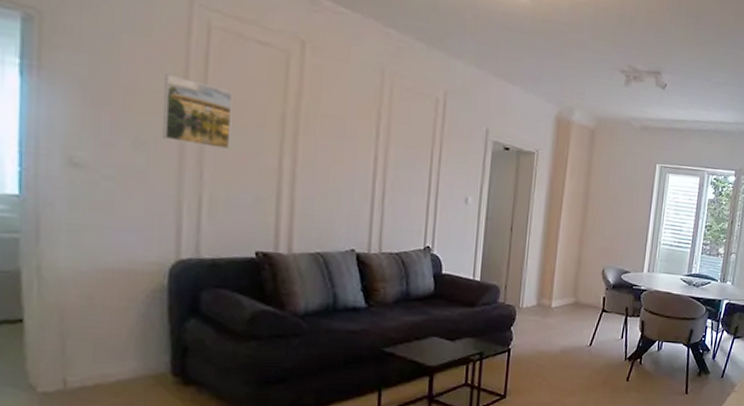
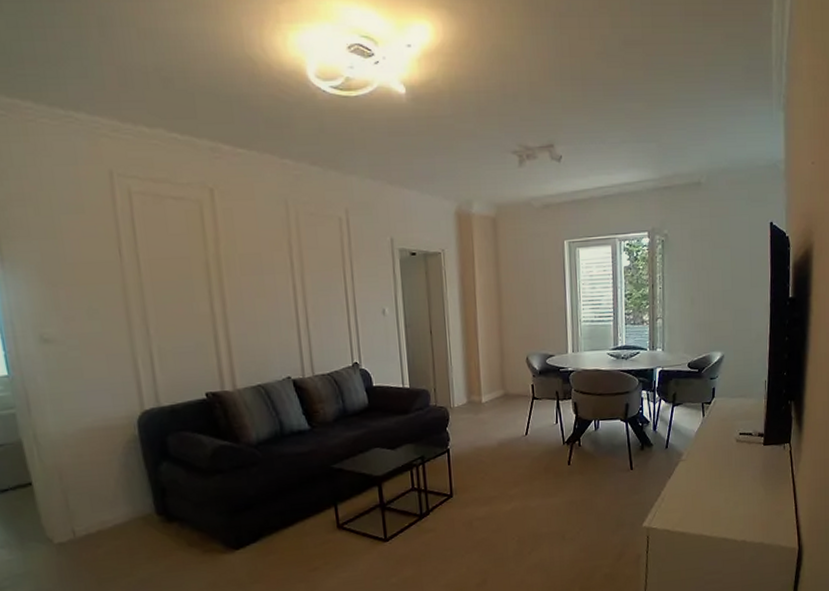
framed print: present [162,74,233,150] -> none [101,244,167,305]

